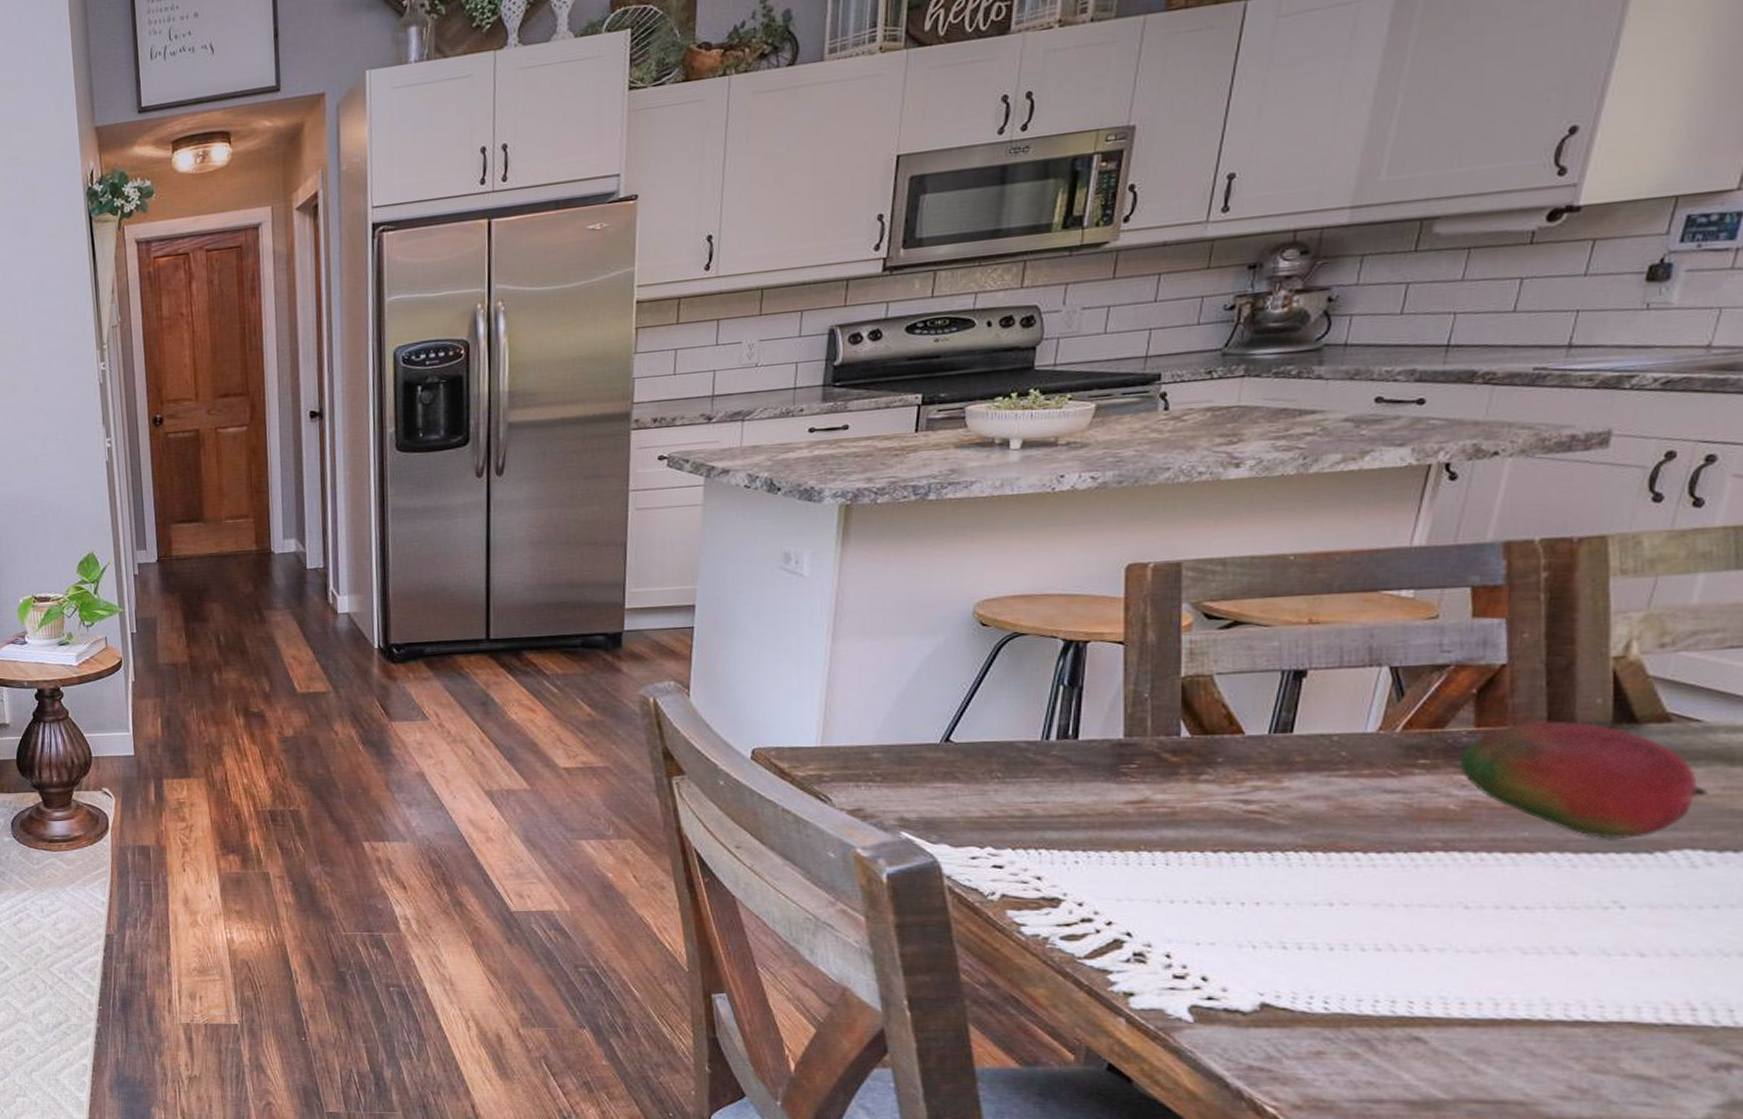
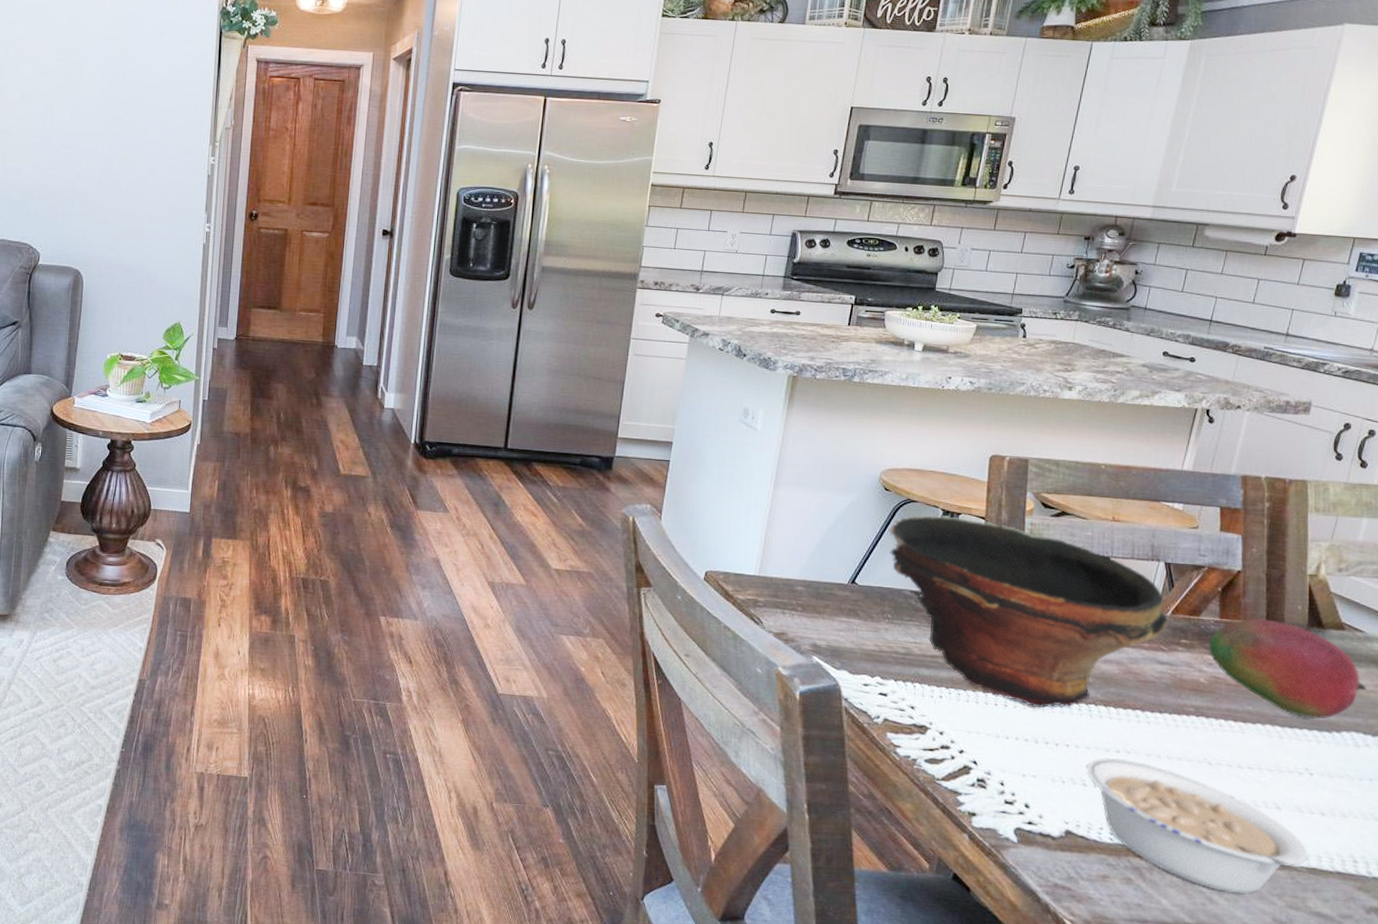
bowl: none [991,645,1397,863] -> present [889,515,1168,708]
legume: none [1286,912,1653,1061] -> present [1086,757,1329,895]

